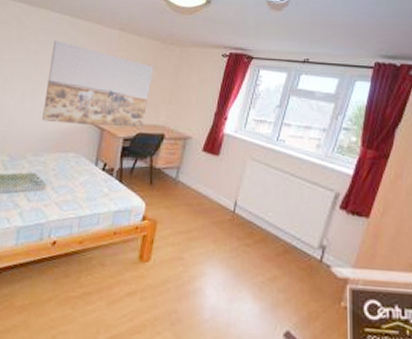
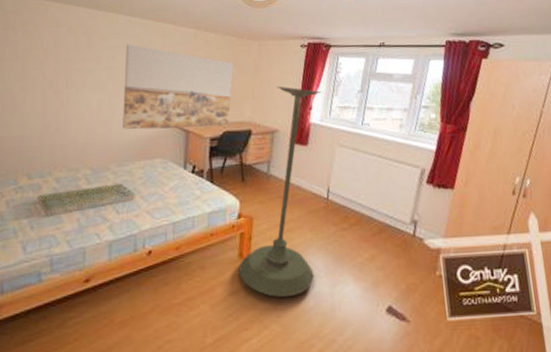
plant stand: none [137,93,239,306] -> present [238,86,322,297]

